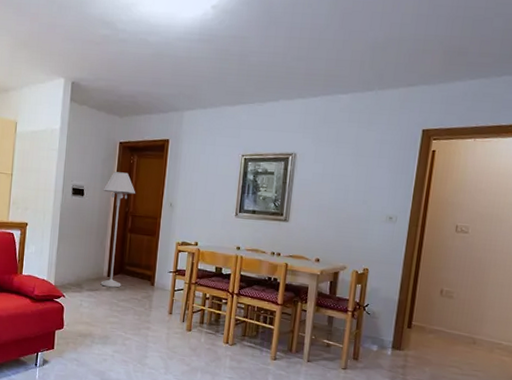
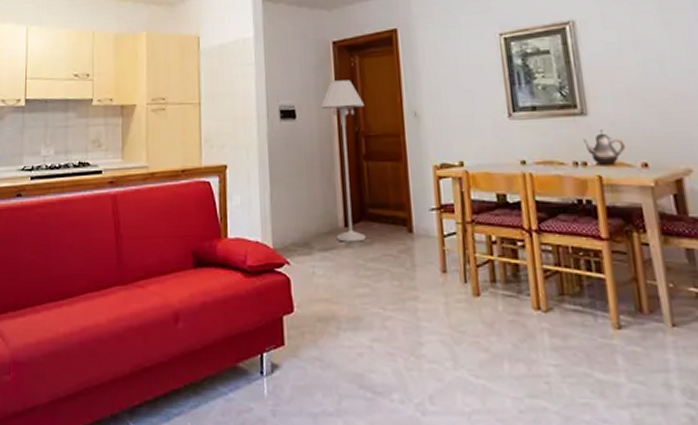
teapot: none [282,233,309,258] -> present [584,129,626,166]

